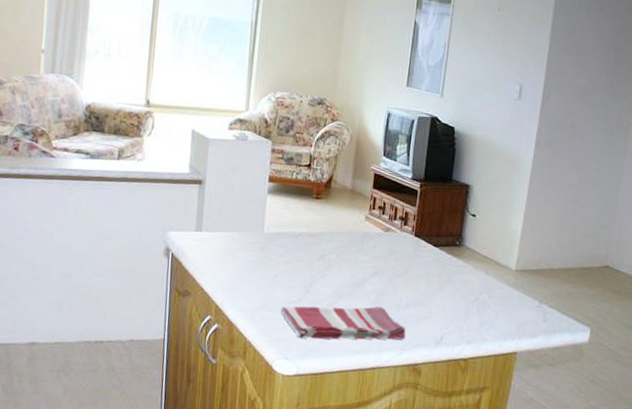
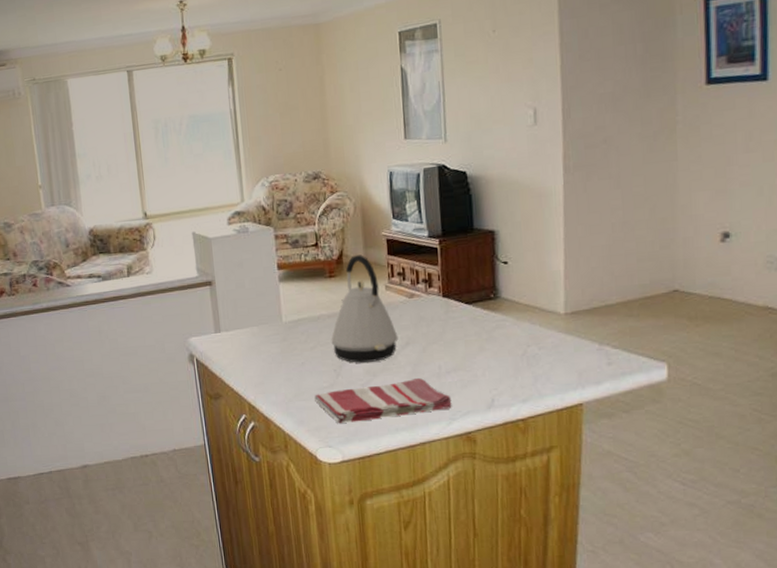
kettle: none [306,182,369,285] -> present [331,255,399,363]

